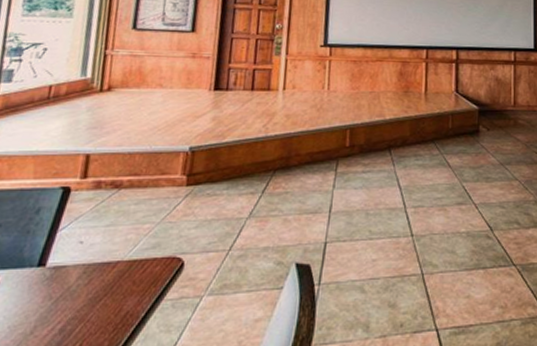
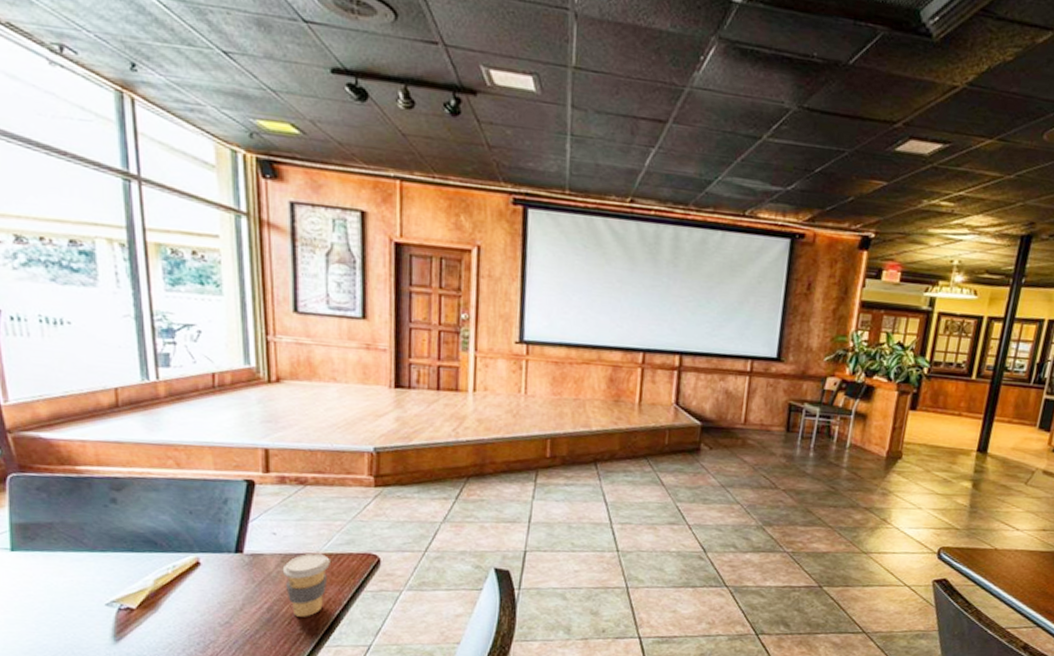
coffee cup: none [82,261,134,336] -> present [282,553,330,617]

